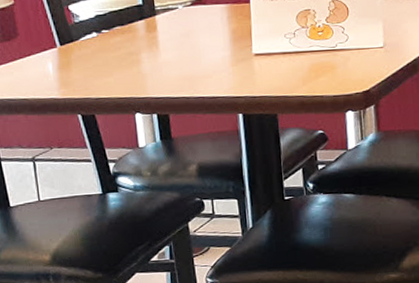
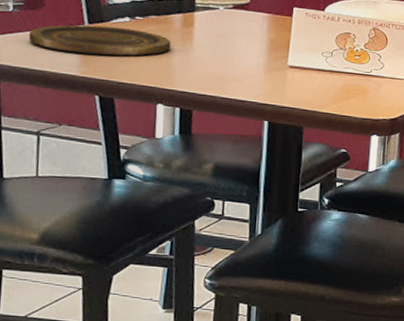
plate: none [9,43,139,77] -> present [28,25,171,56]

